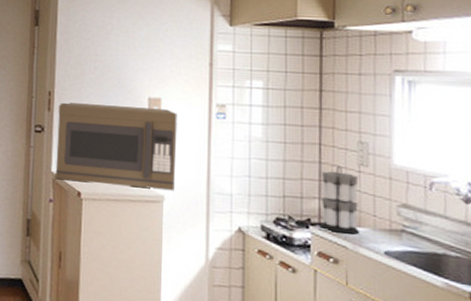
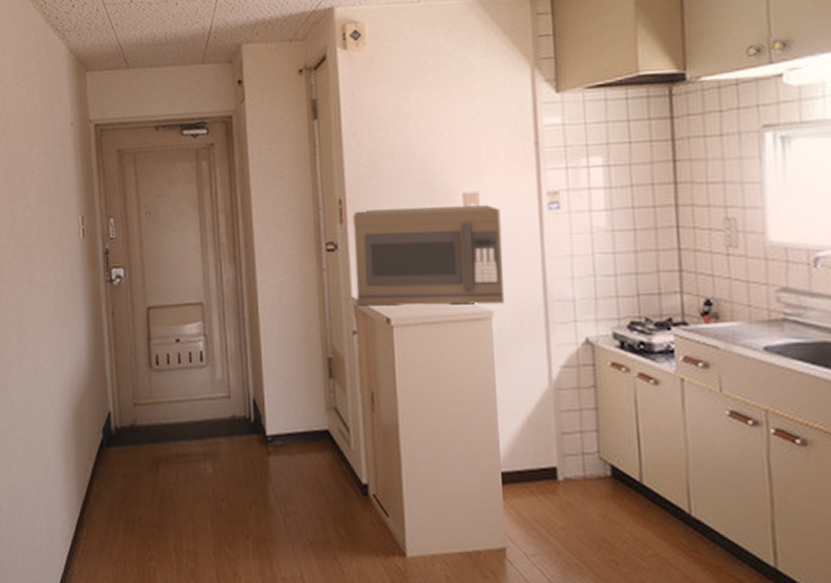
spice rack: present [319,165,359,235] -> none [681,250,732,331]

